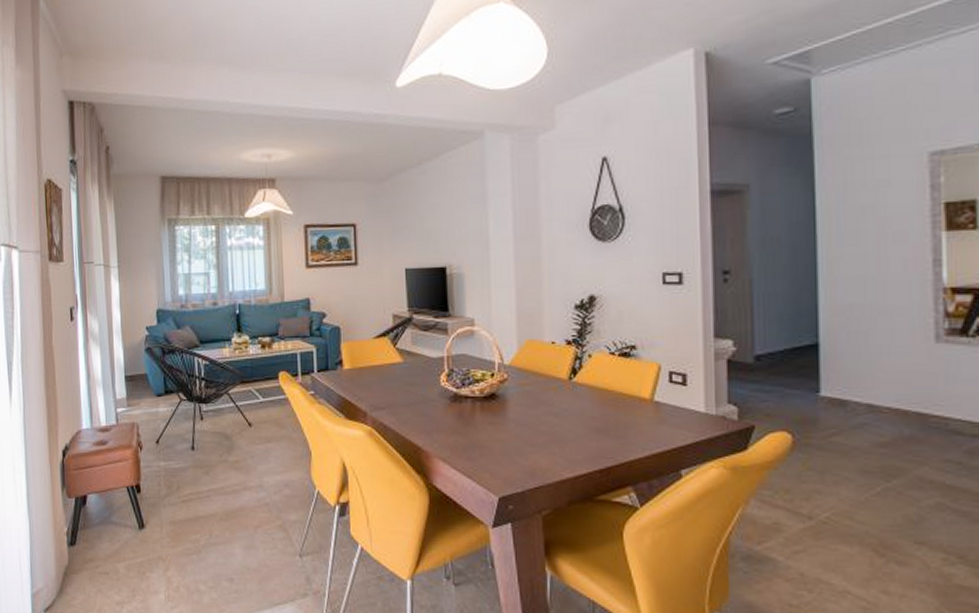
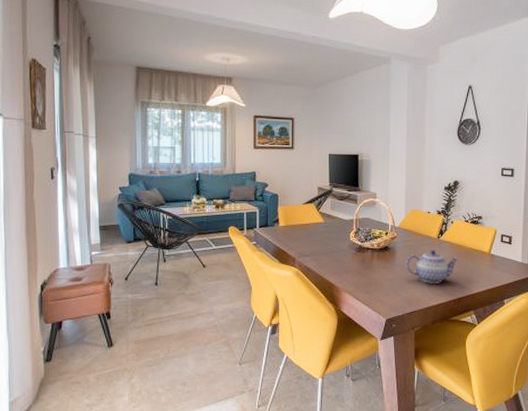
teapot: none [522,396,604,446] -> present [405,249,459,283]

